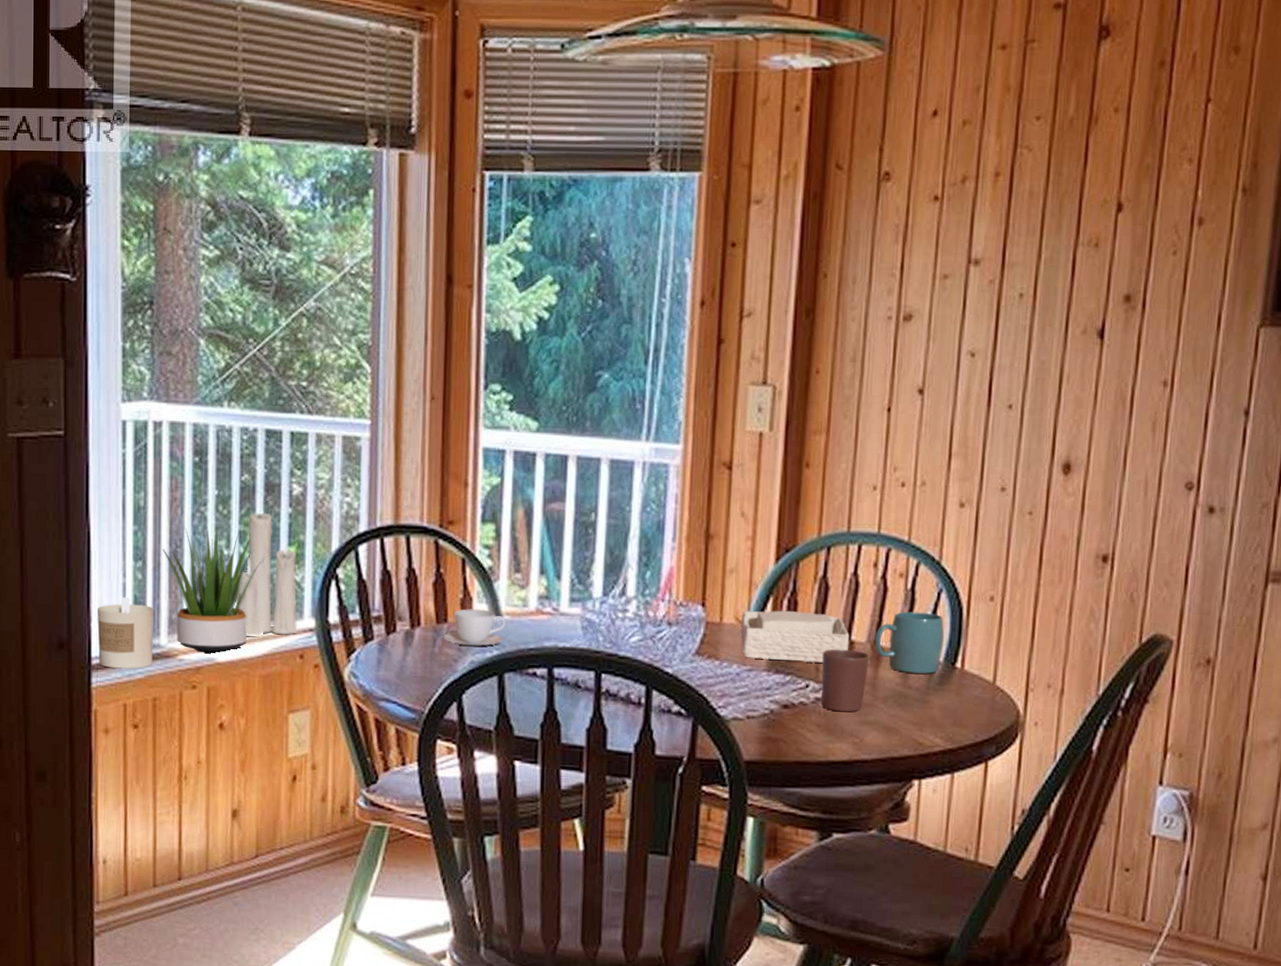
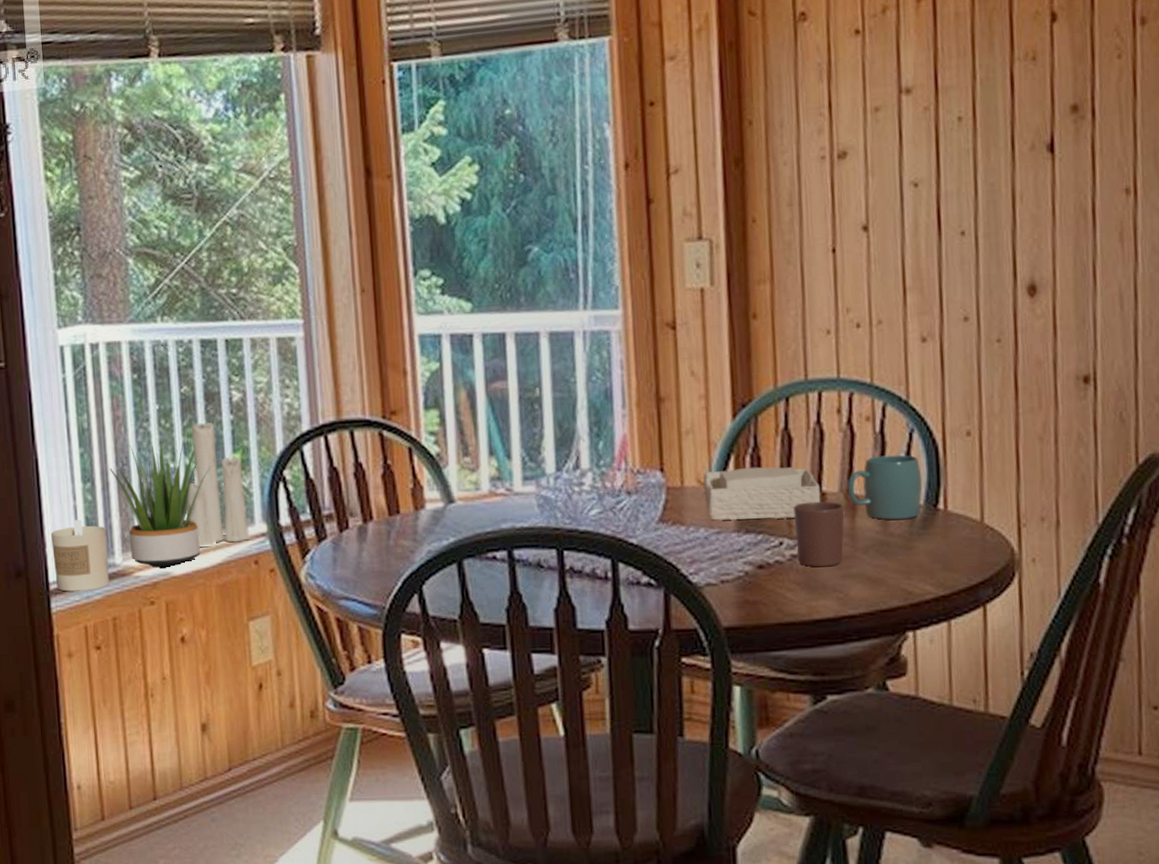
teacup: present [443,609,506,646] -> none [397,497,460,536]

